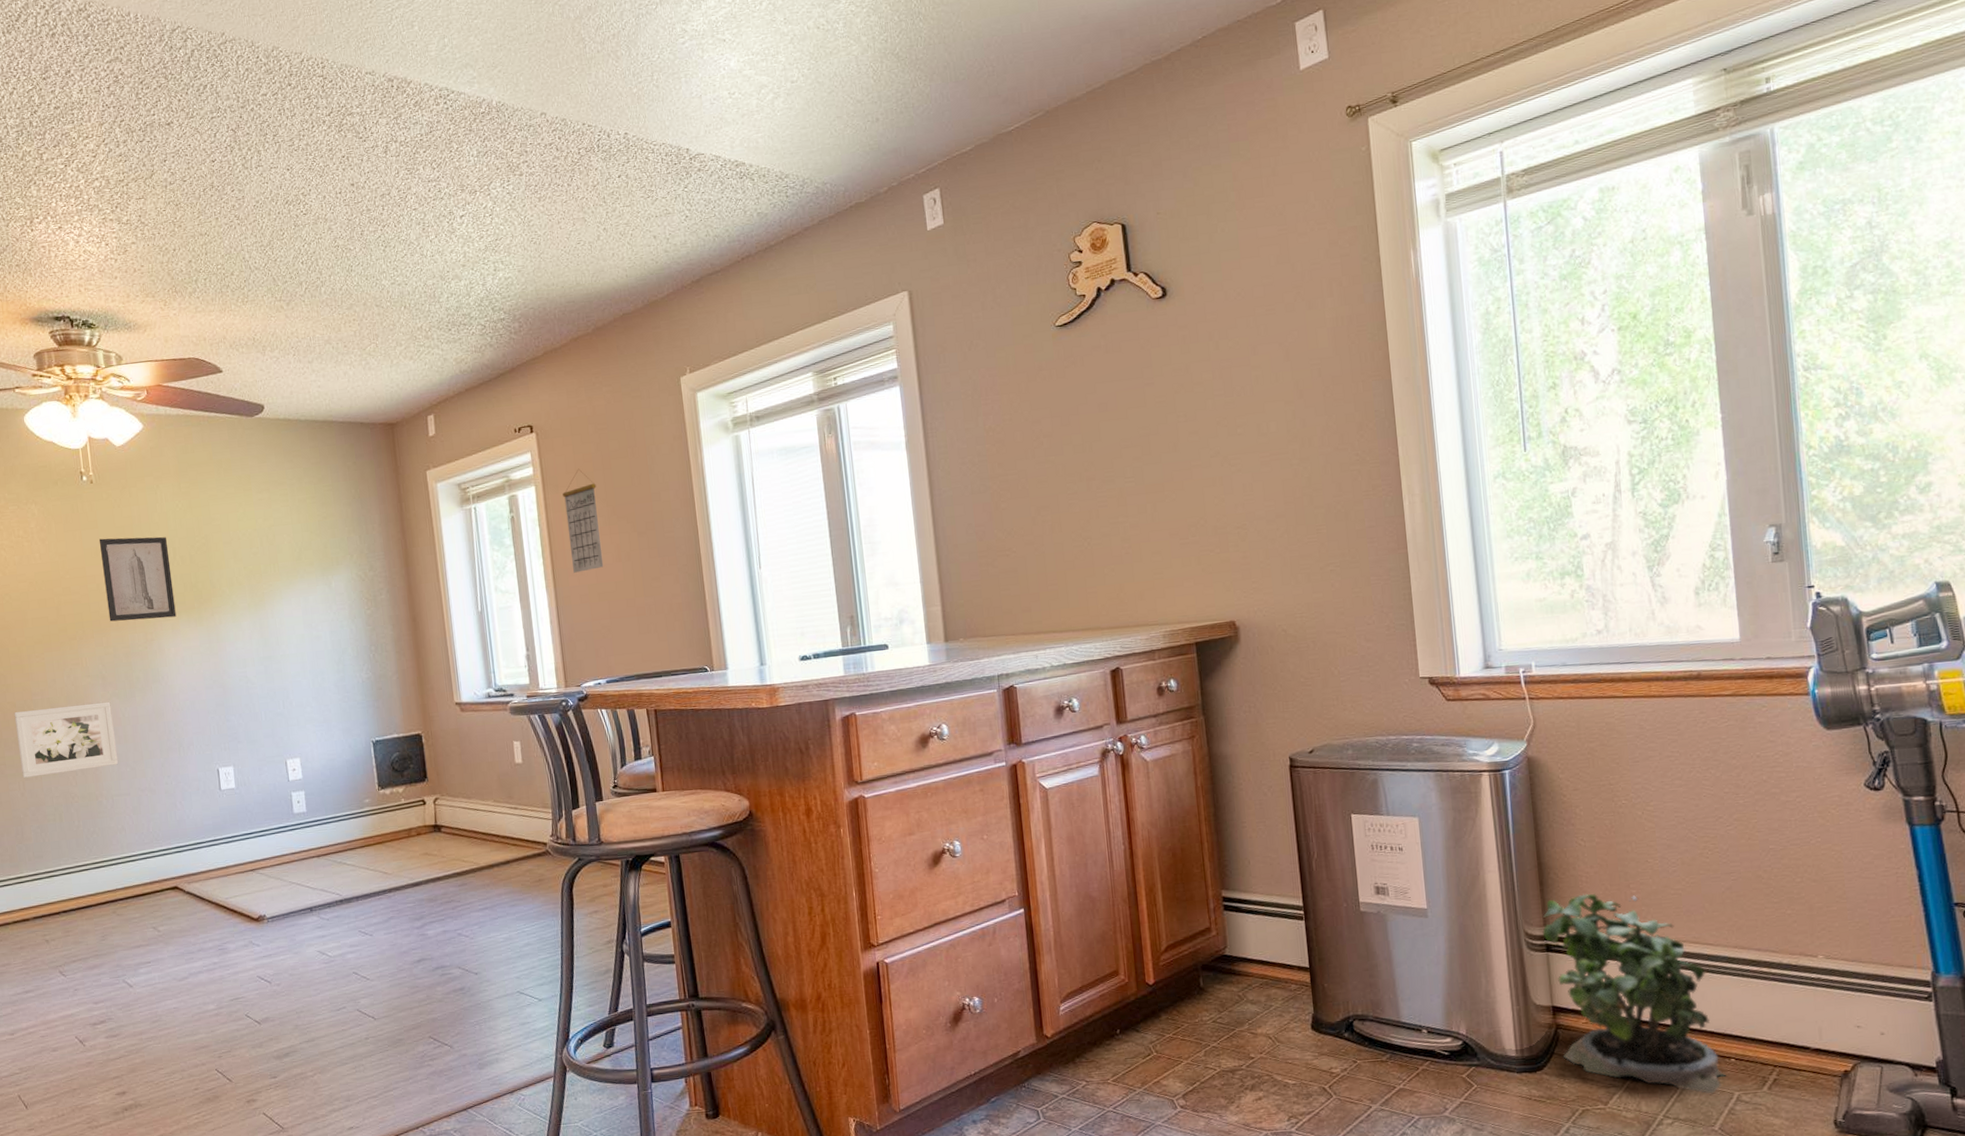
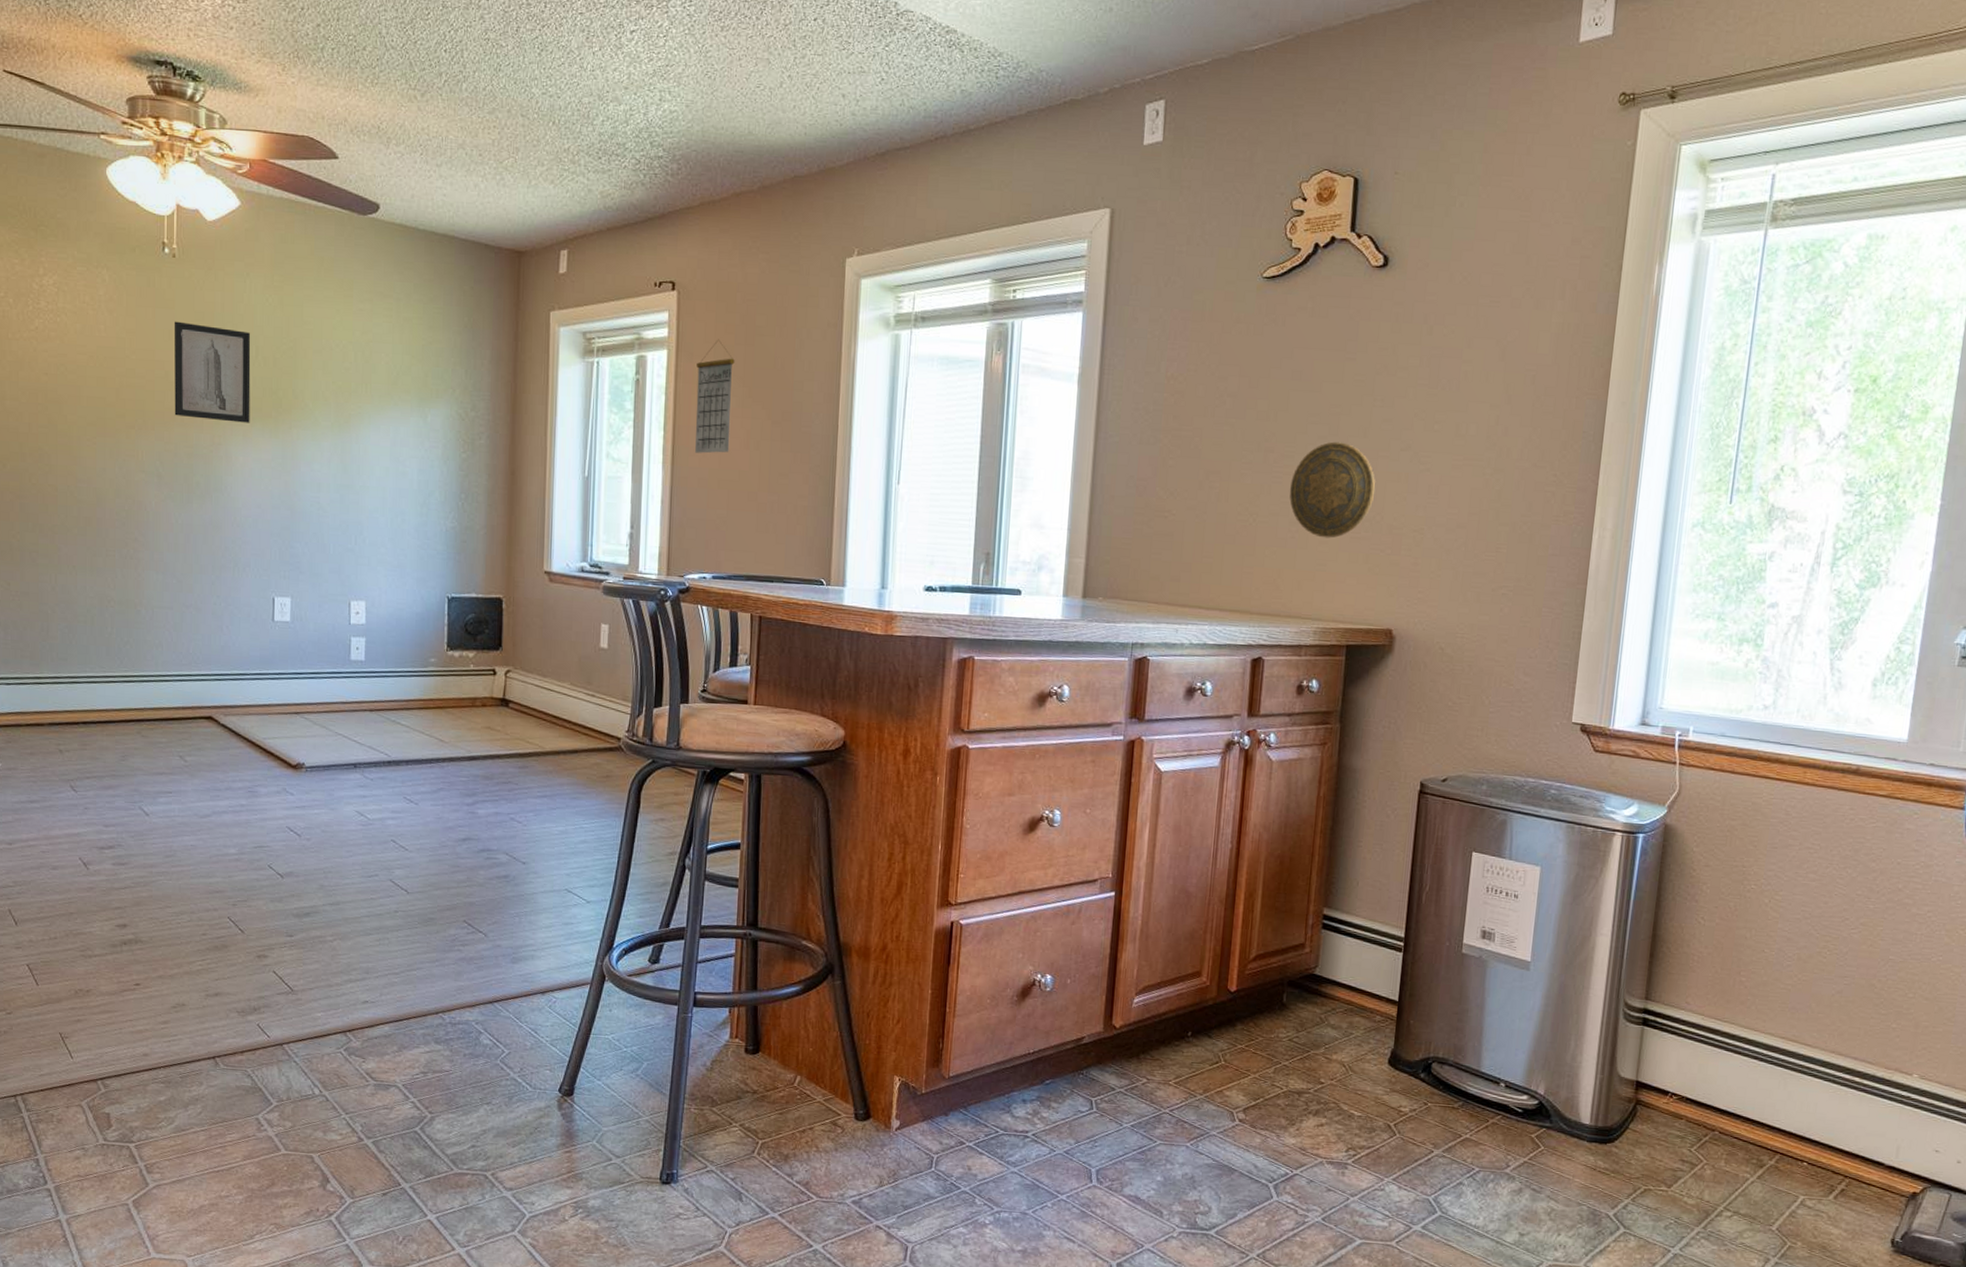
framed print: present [14,701,118,778] -> none [54,497,164,574]
decorative plate: none [1115,459,1195,549] -> present [1289,441,1376,538]
potted plant: present [1542,893,1727,1094] -> none [1637,973,1797,1194]

